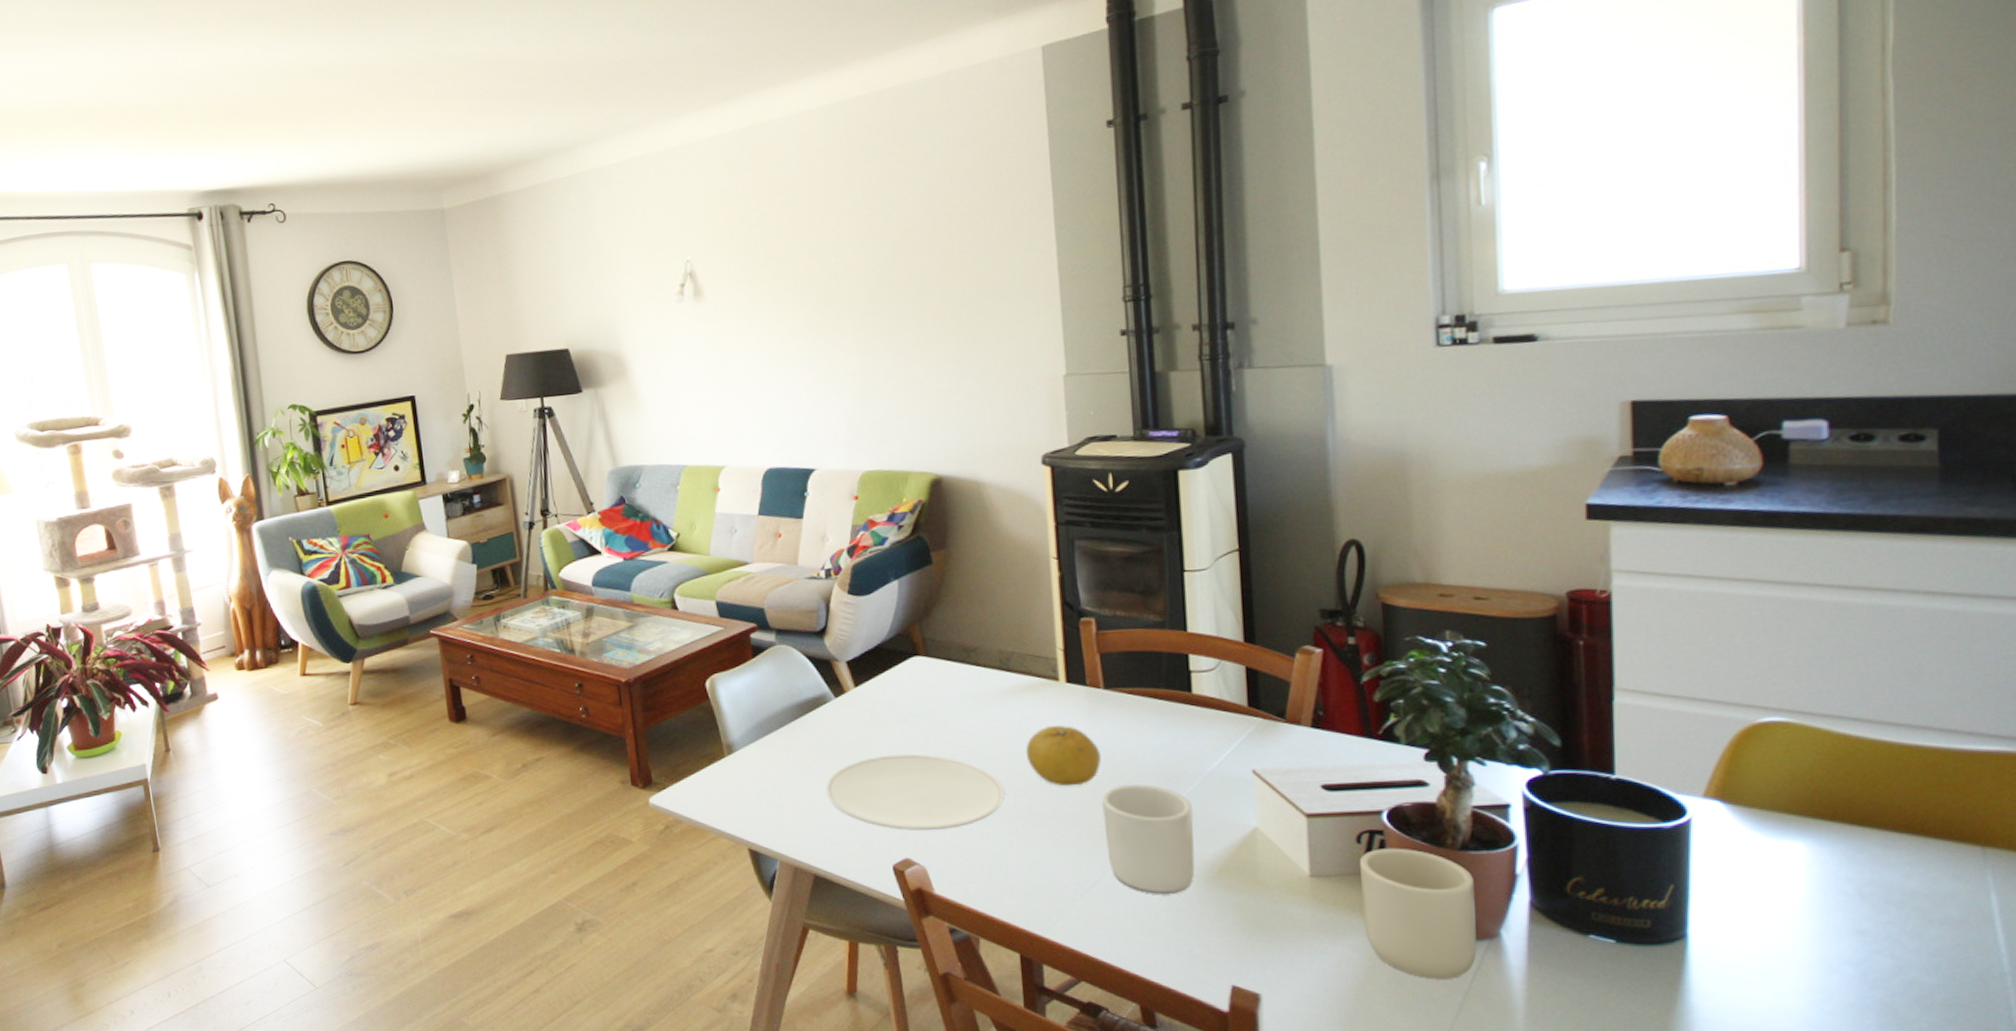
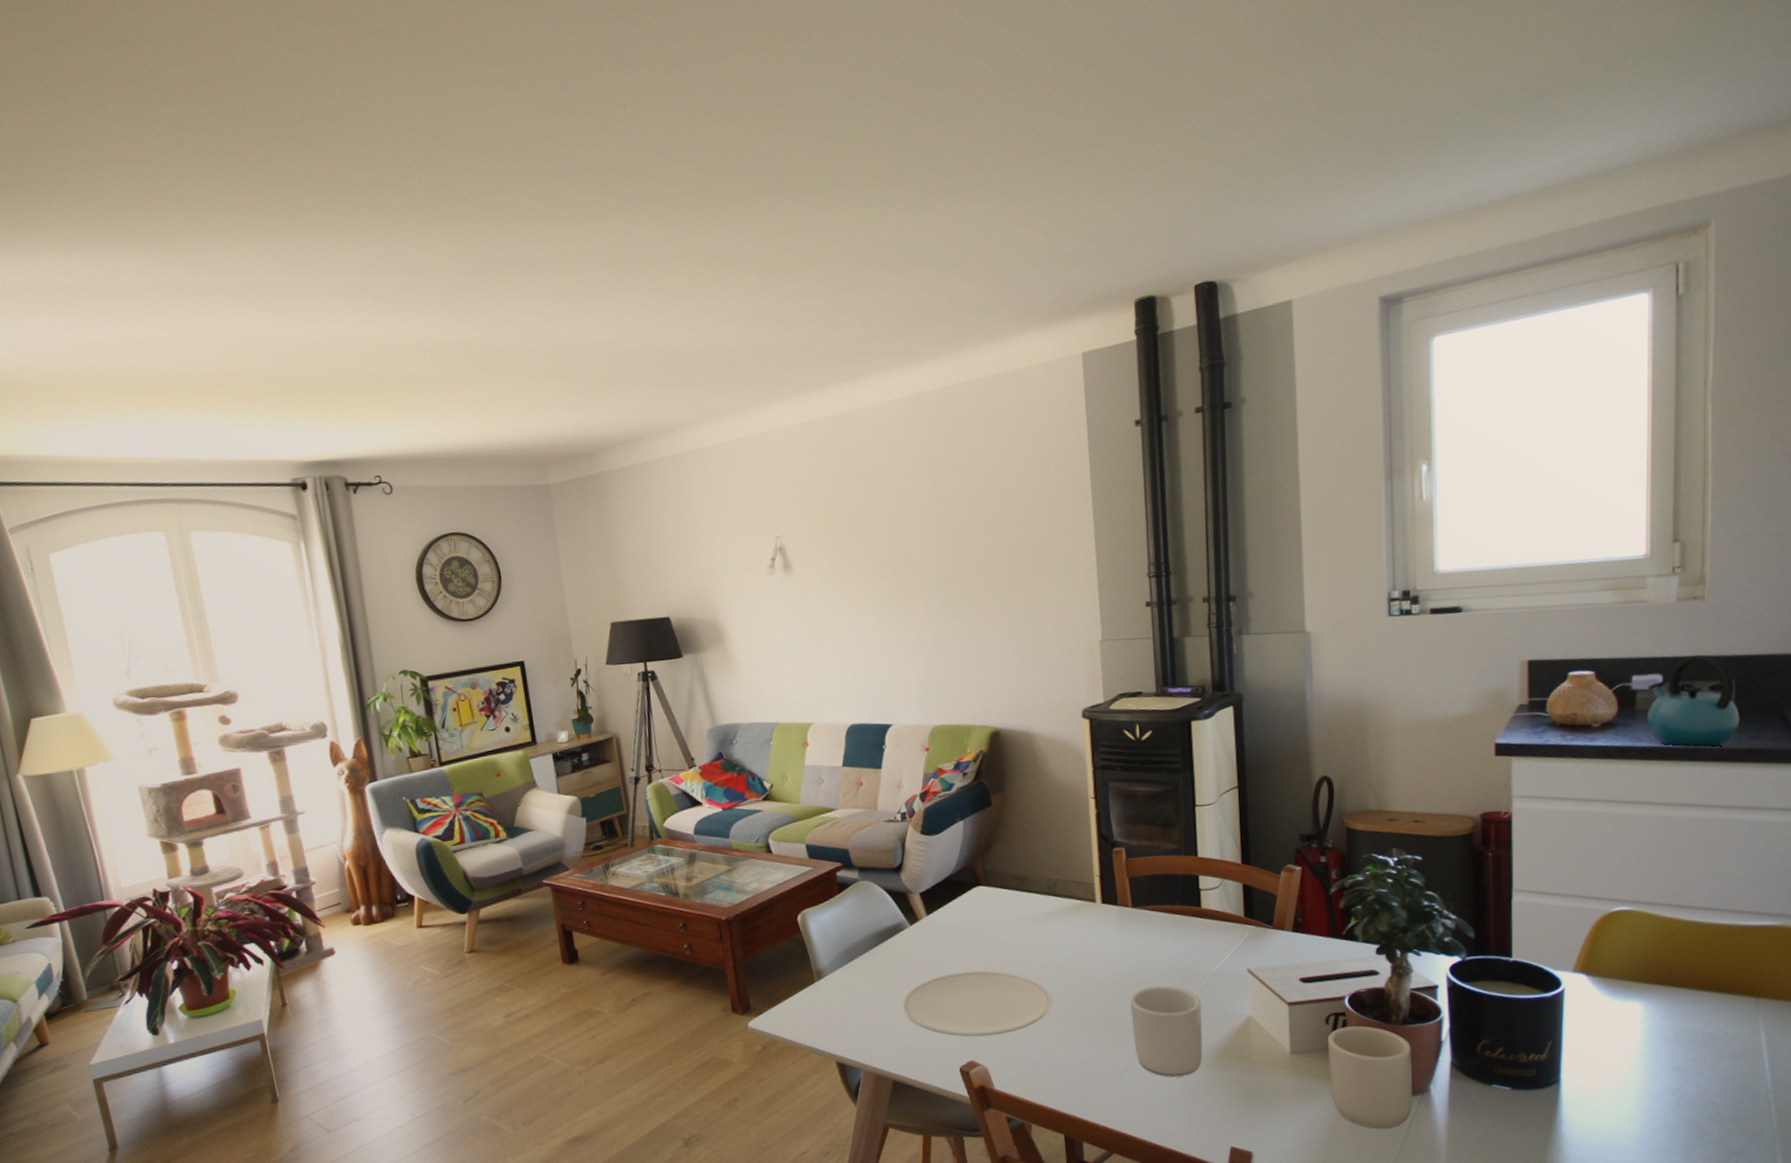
fruit: present [1025,725,1101,787] -> none [1069,939,1130,992]
kettle: none [1805,394,1947,515] -> present [1646,654,1740,748]

